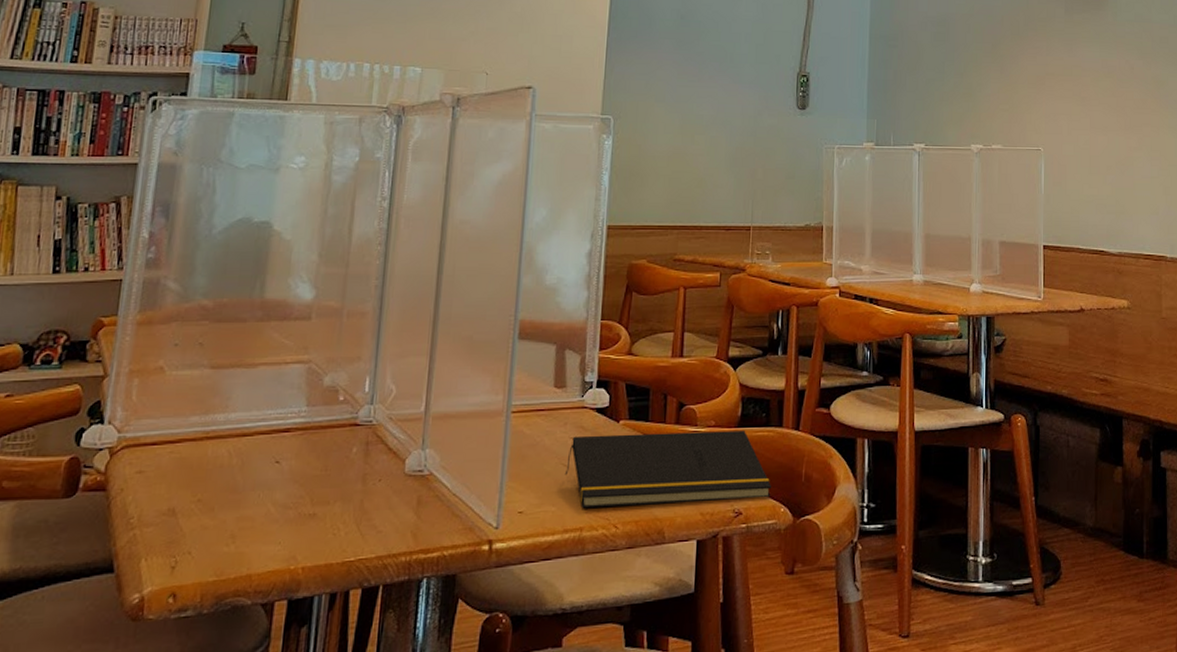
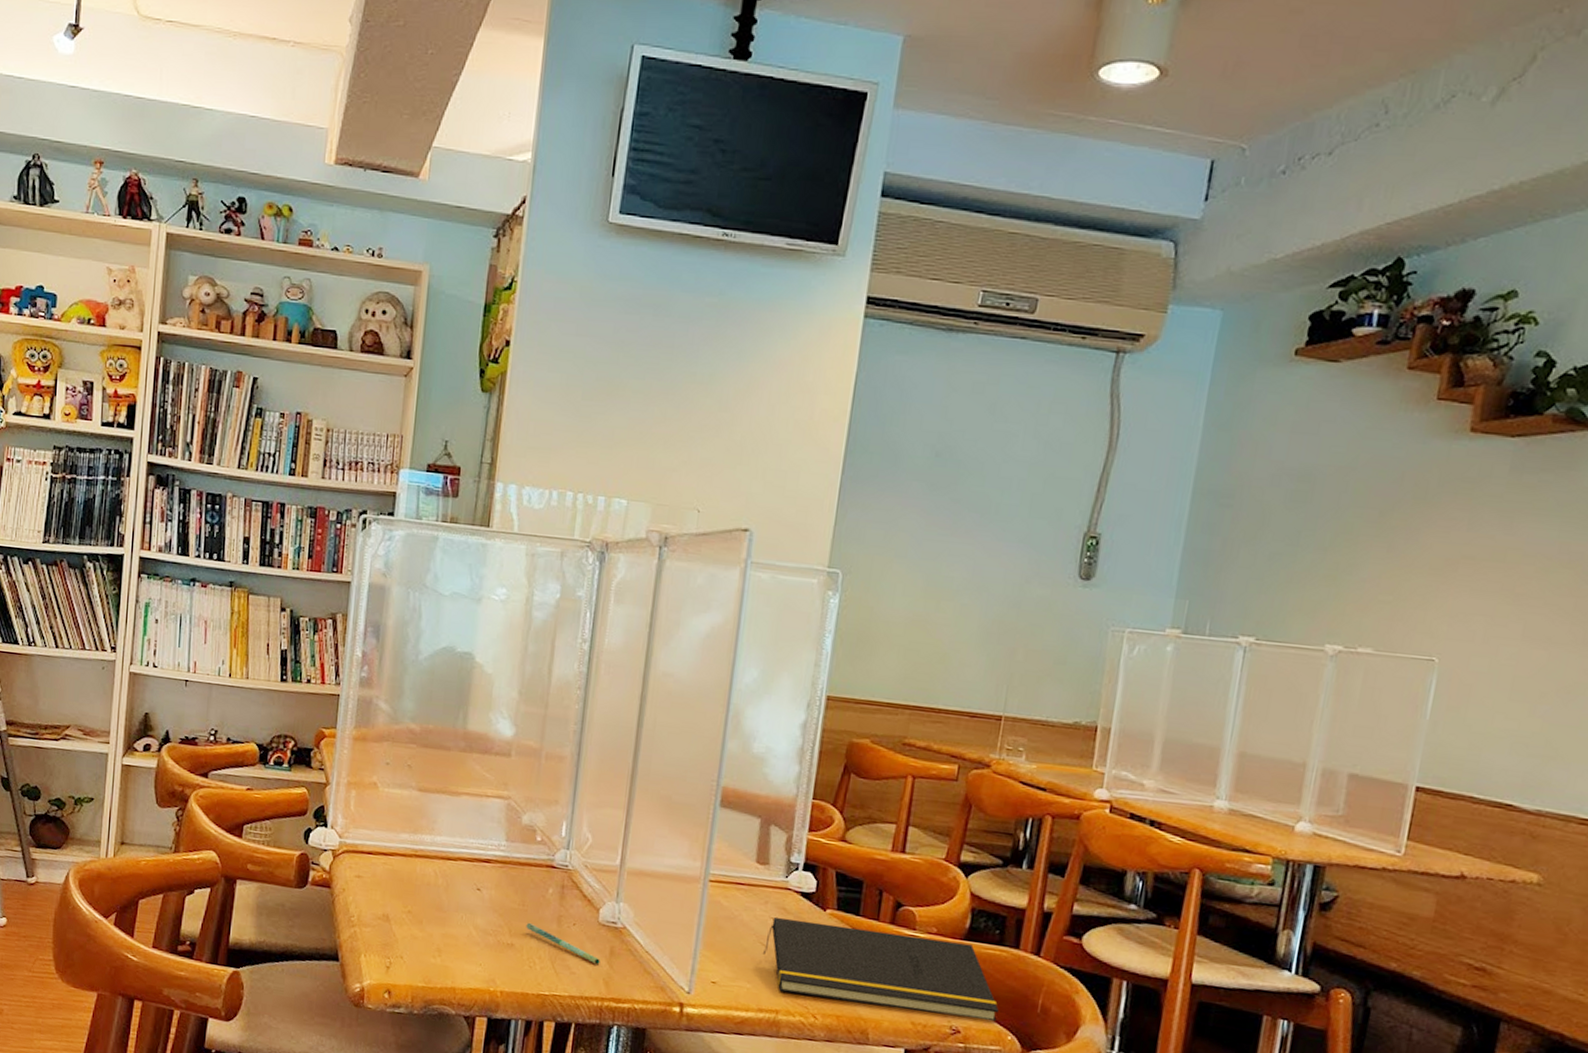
pen: none [329,487,408,519] -> present [526,922,600,965]

